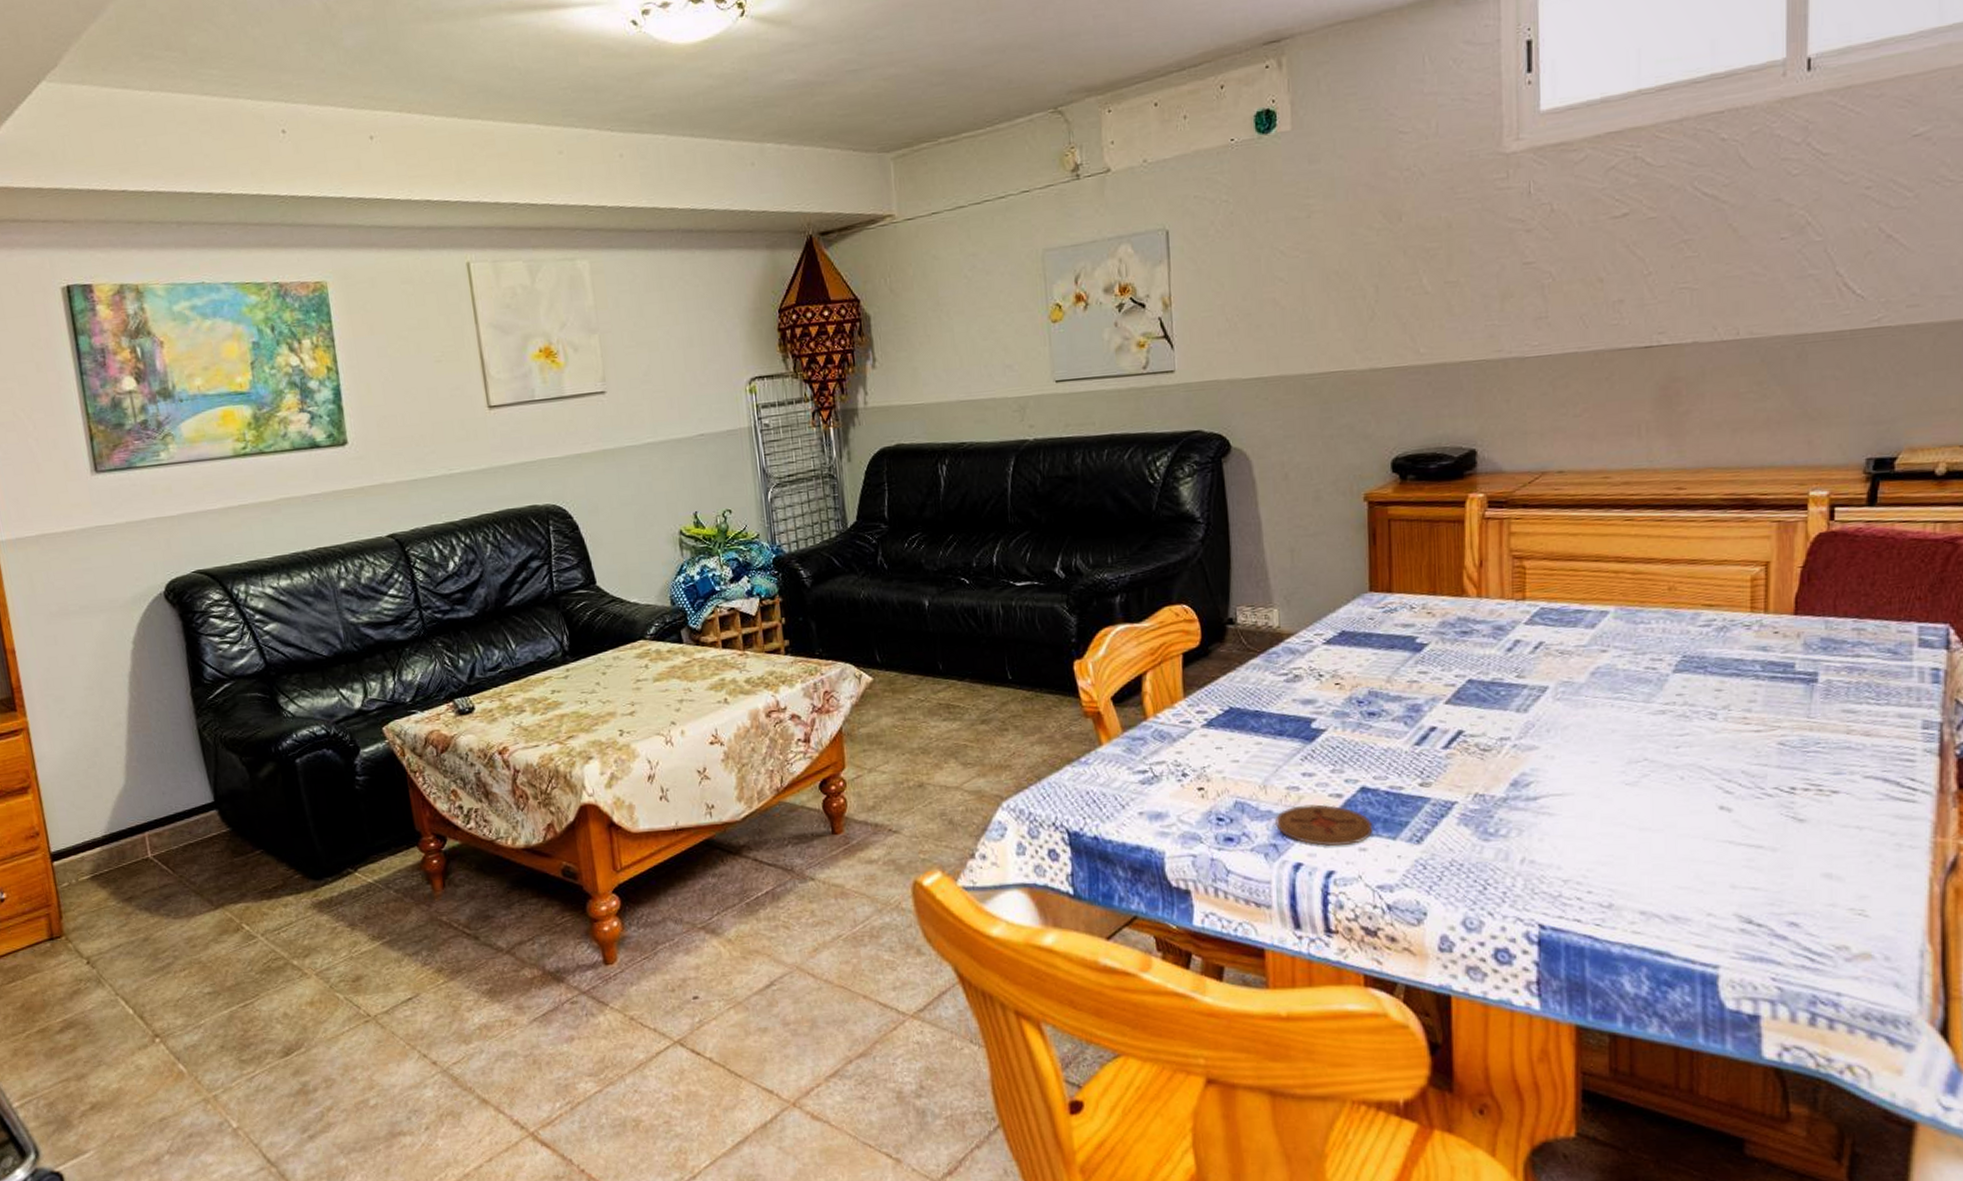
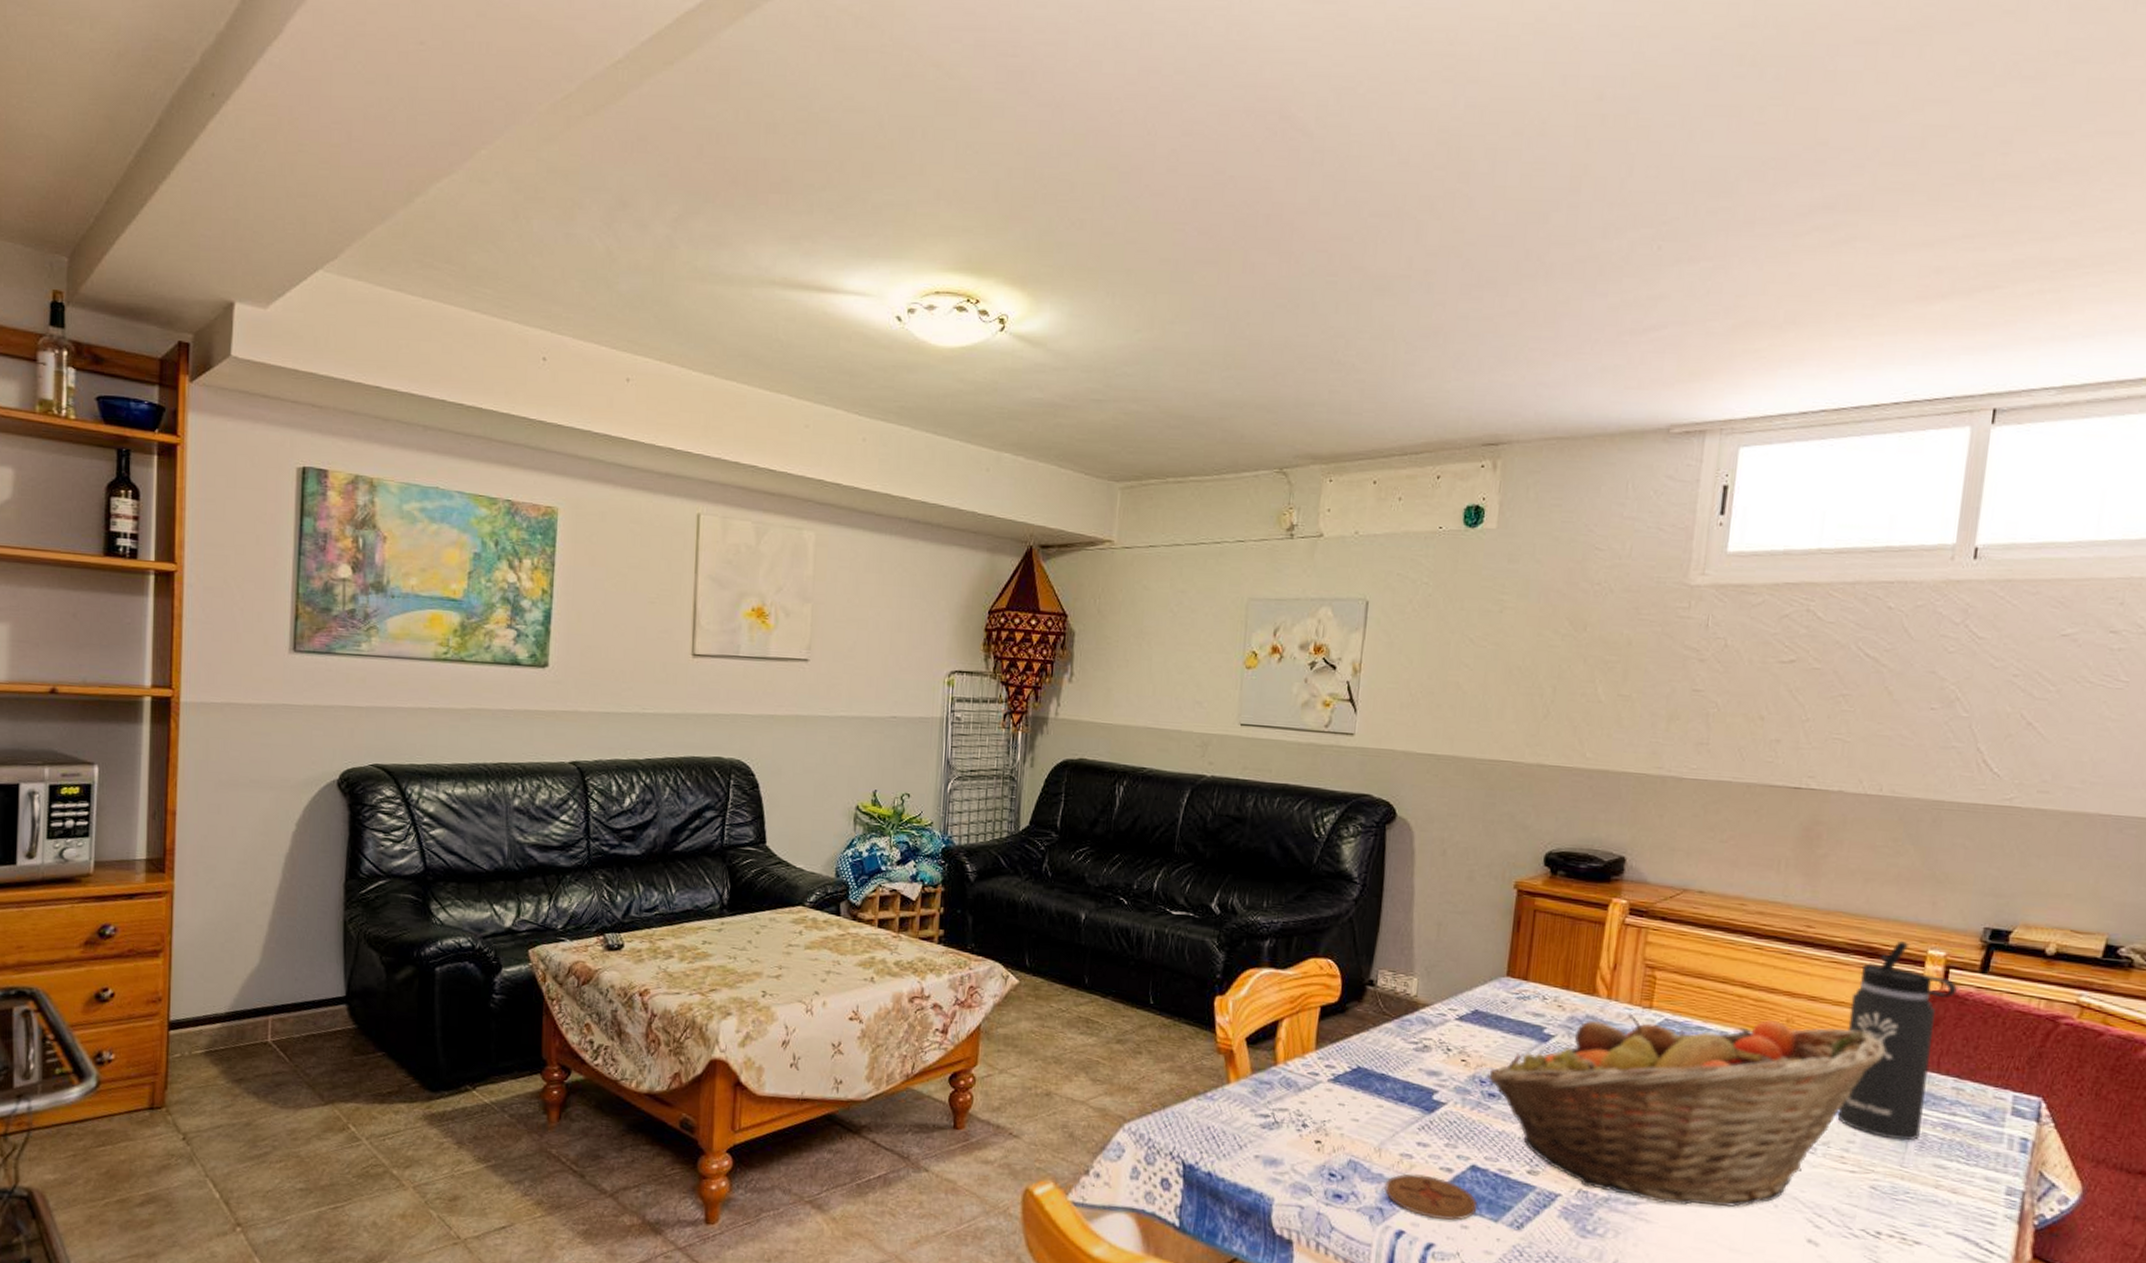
fruit basket: none [1364,585,1777,794] -> present [1487,1013,1886,1208]
thermos bottle: none [1734,486,1847,692] -> present [1837,940,1959,1141]

